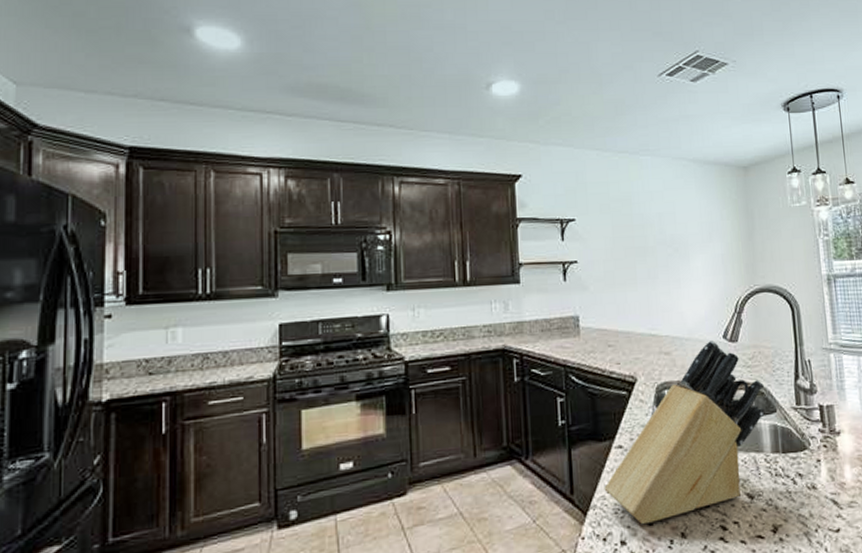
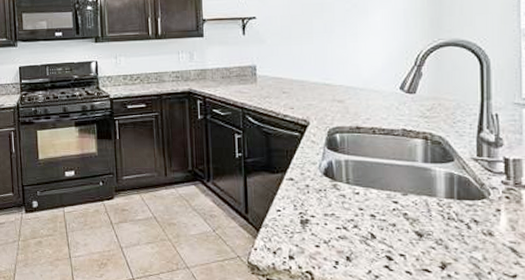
knife block: present [604,339,765,524] -> none [275,90,442,245]

